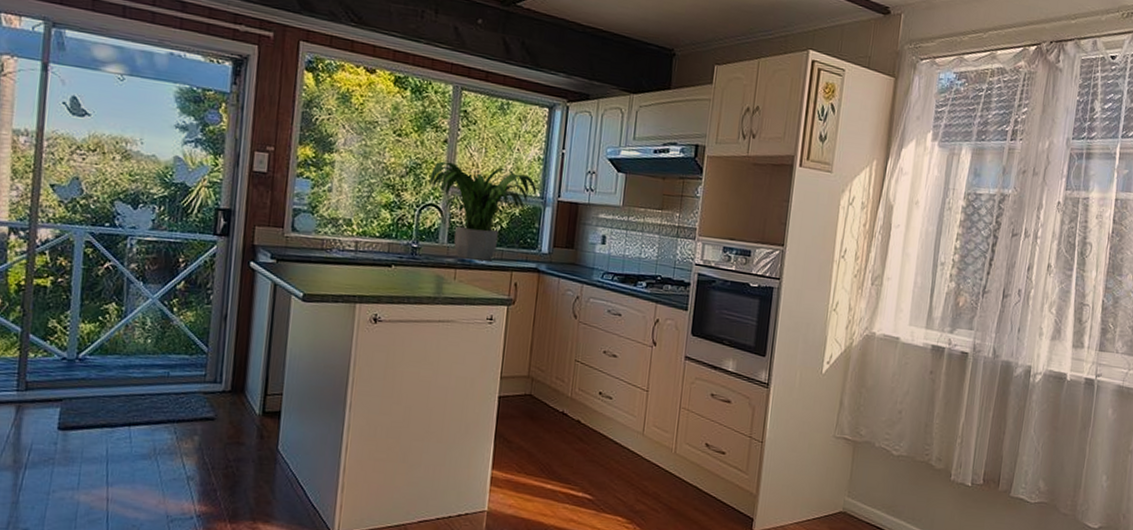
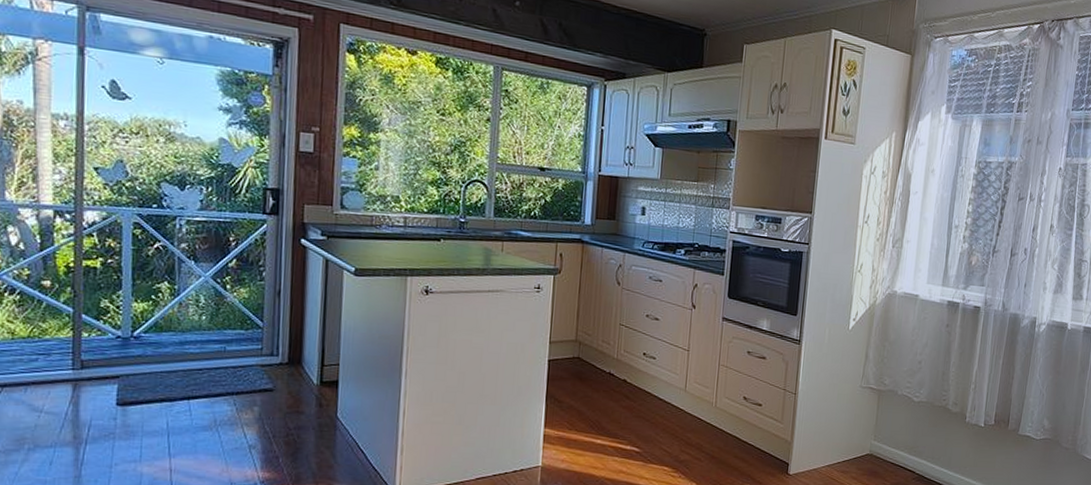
potted plant: present [428,161,537,261] -> none [473,139,579,233]

